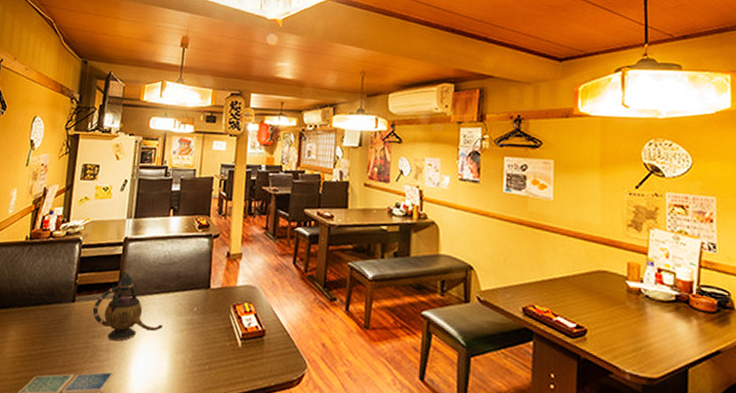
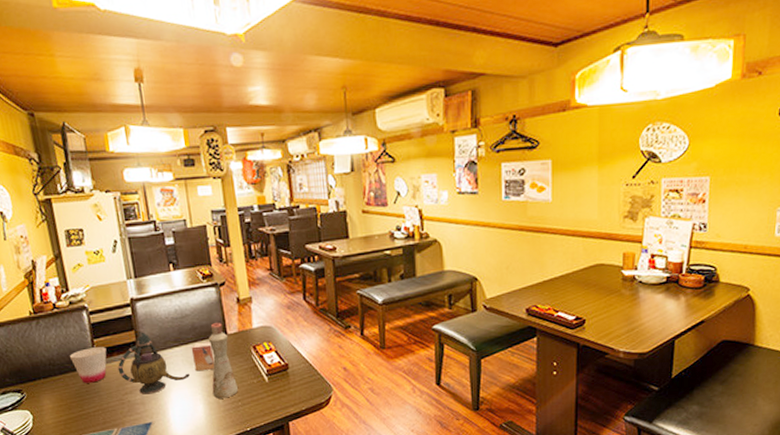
cup: none [49,281,88,320] -> present [69,347,107,383]
small box: none [169,292,193,324] -> present [191,342,216,372]
bottle: none [181,275,210,359] -> present [208,323,239,399]

